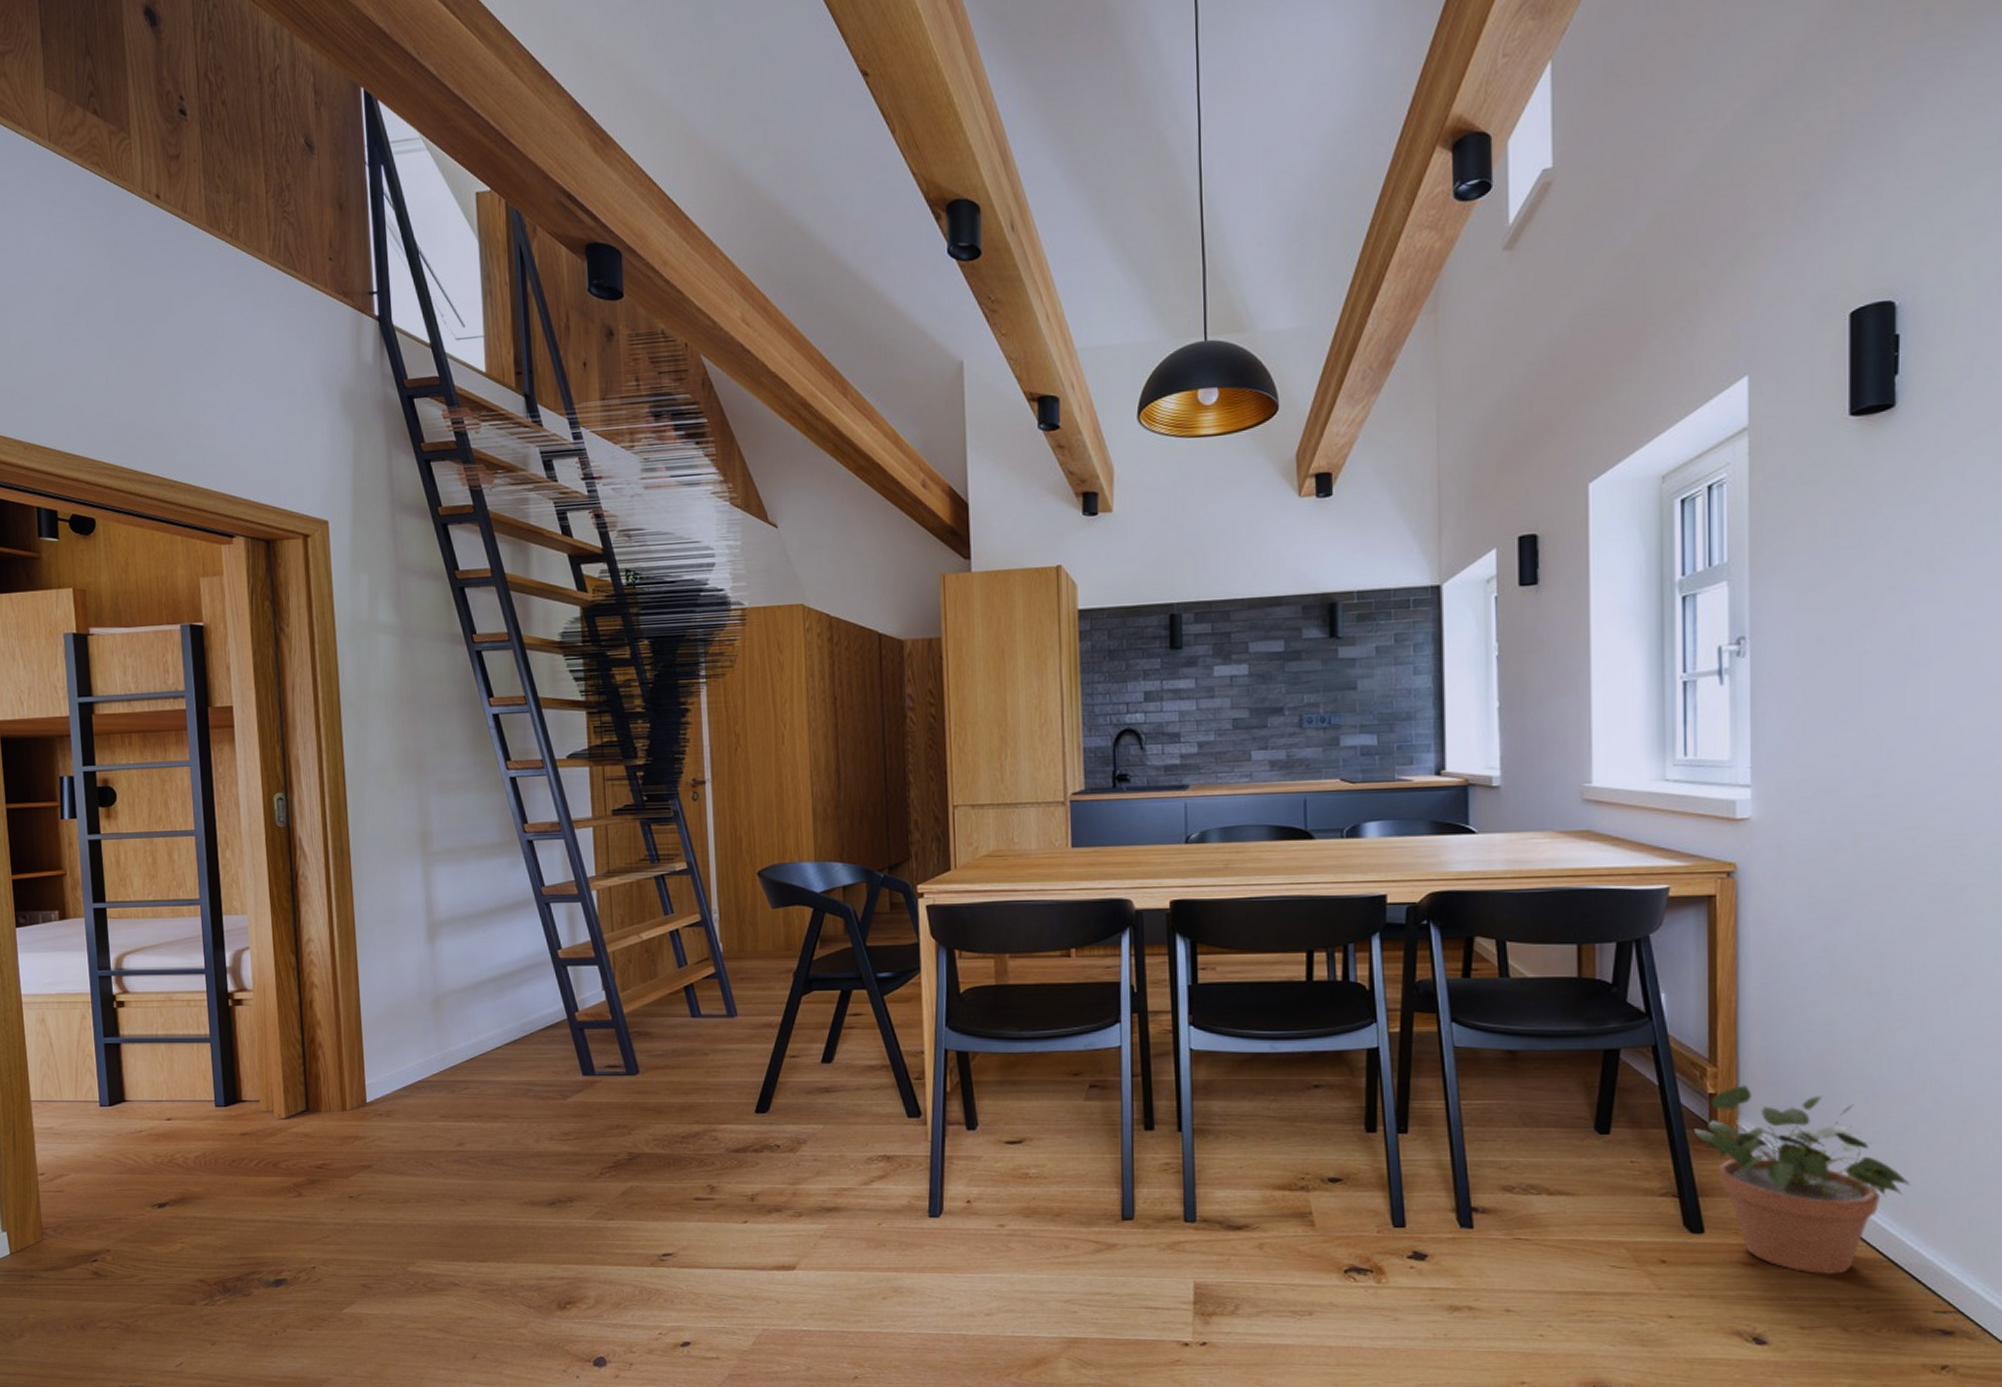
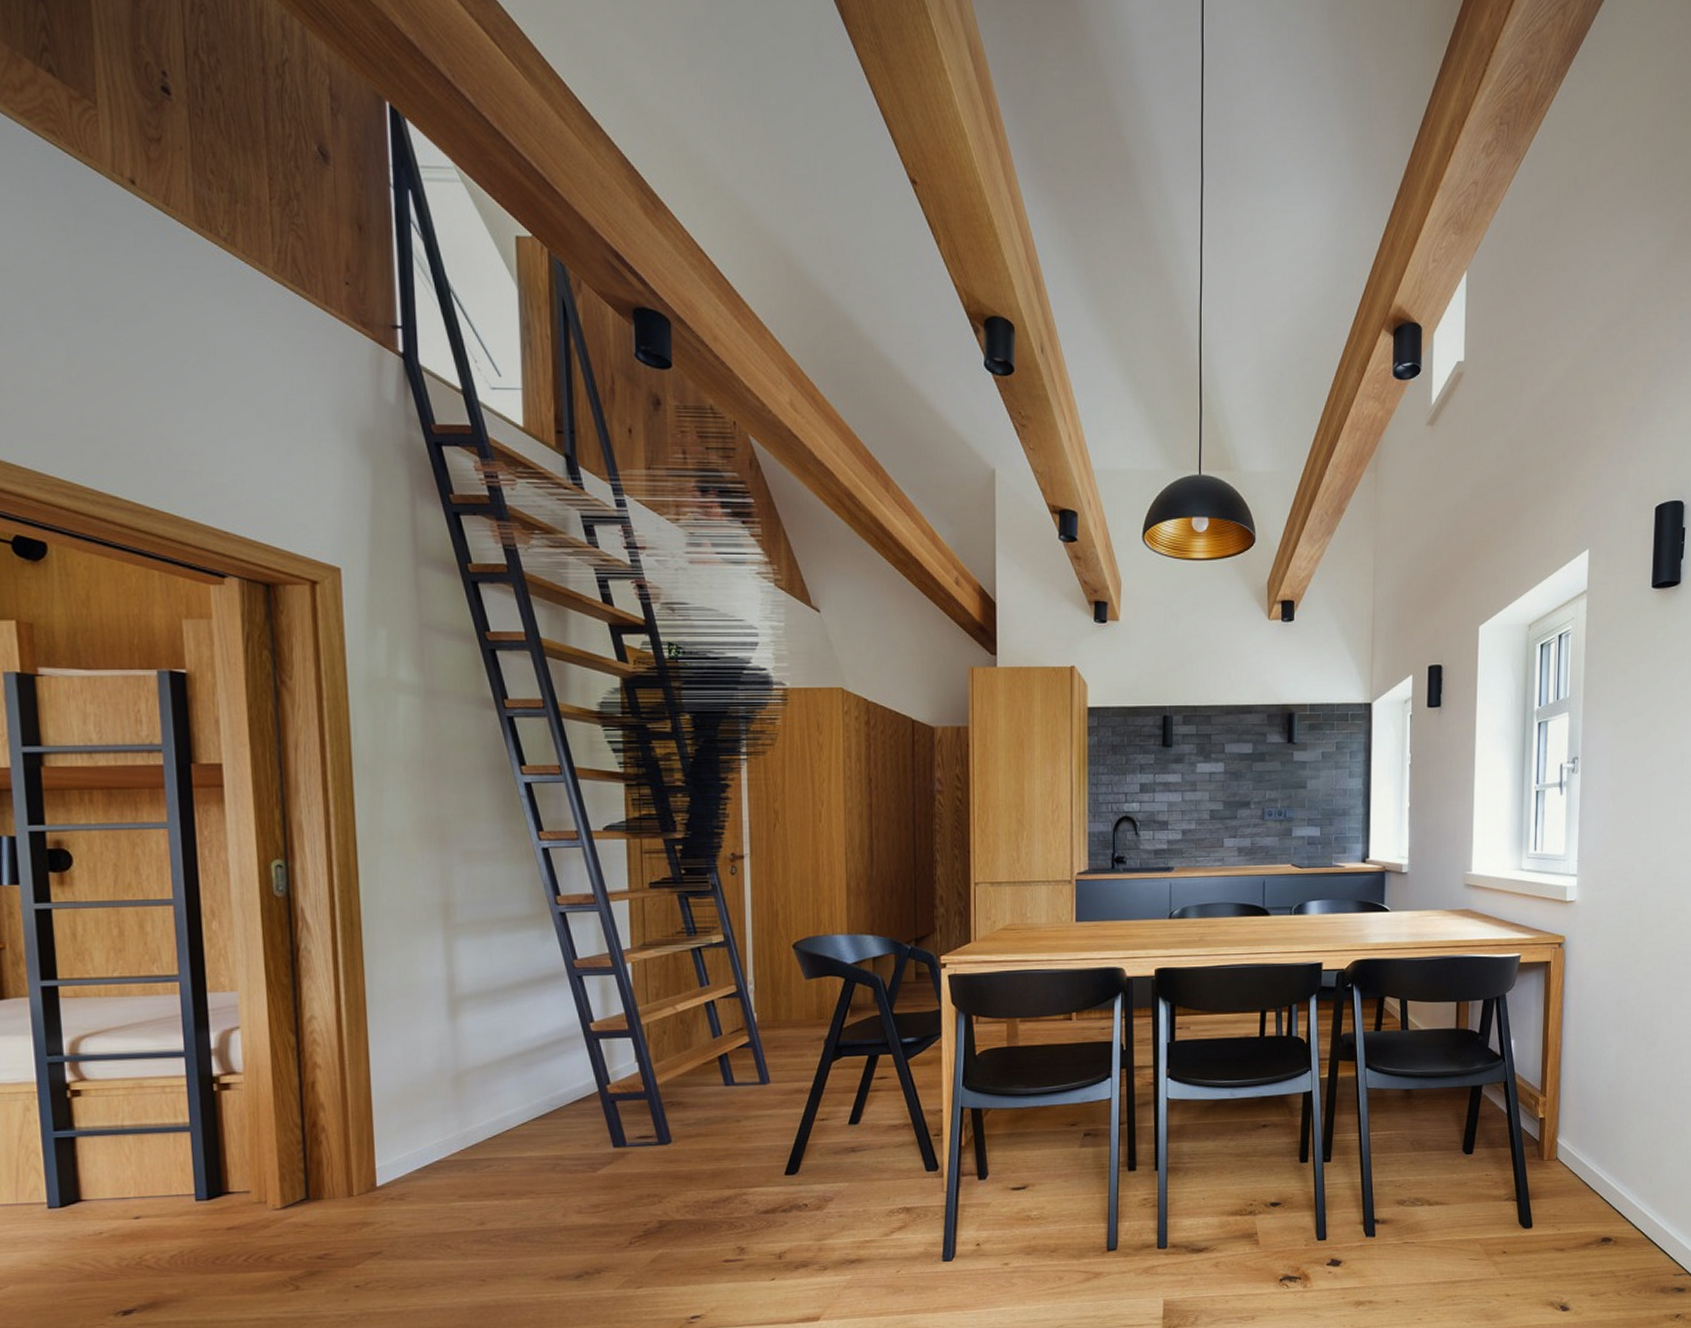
potted plant: present [1693,1085,1911,1276] -> none [1528,1110,1664,1254]

